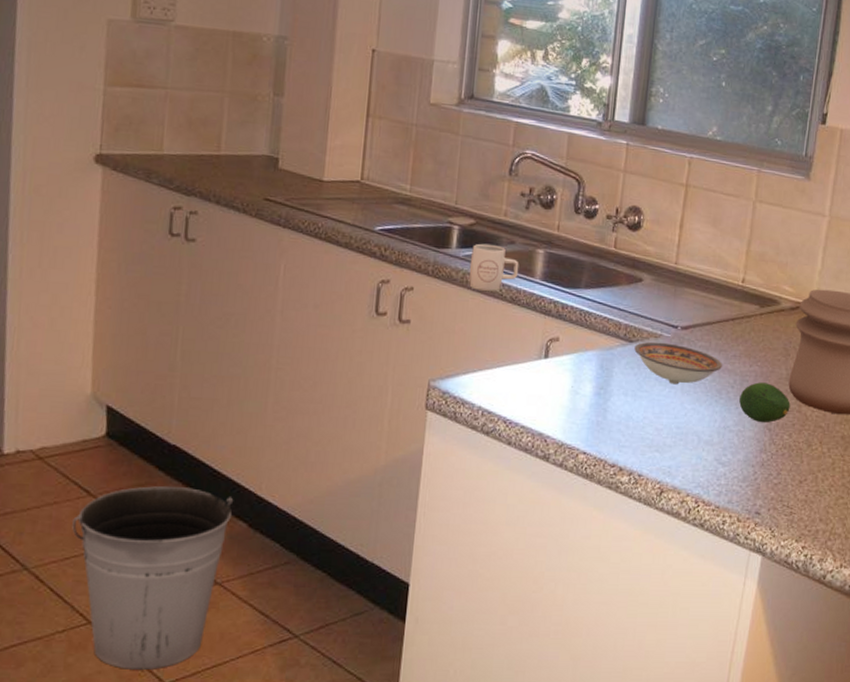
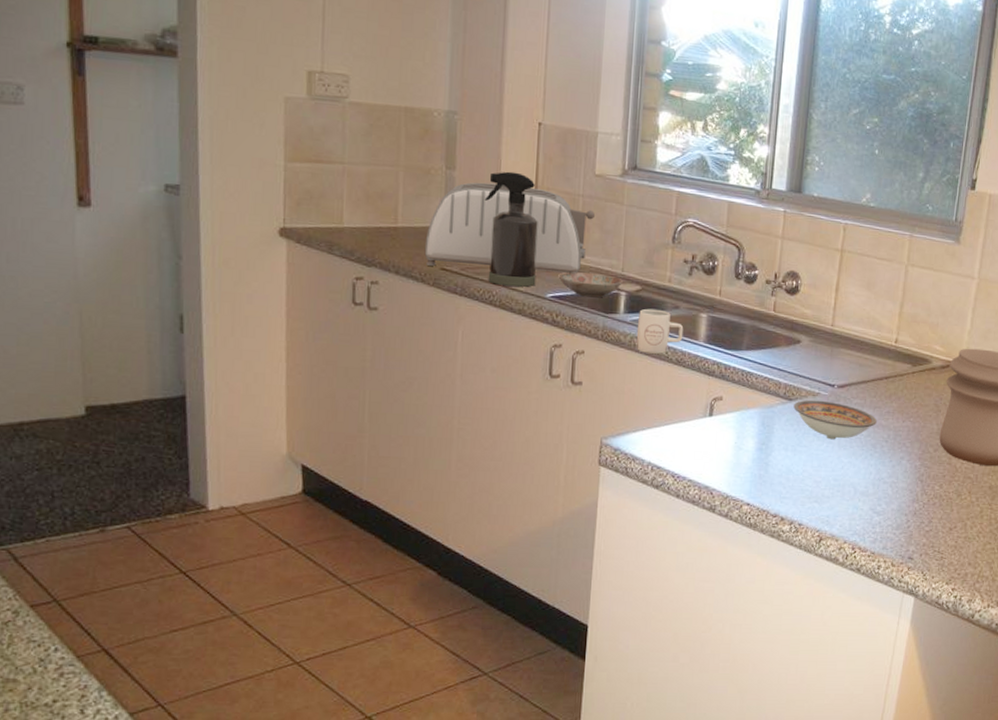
bucket: present [72,485,234,670] -> none [275,538,423,705]
toaster: none [247,109,428,206] -> present [424,182,595,274]
spray bottle: none [313,98,369,219] -> present [485,171,538,287]
dish: none [388,204,456,232] -> present [558,272,623,298]
fruit: present [739,382,791,423] -> none [893,437,941,474]

